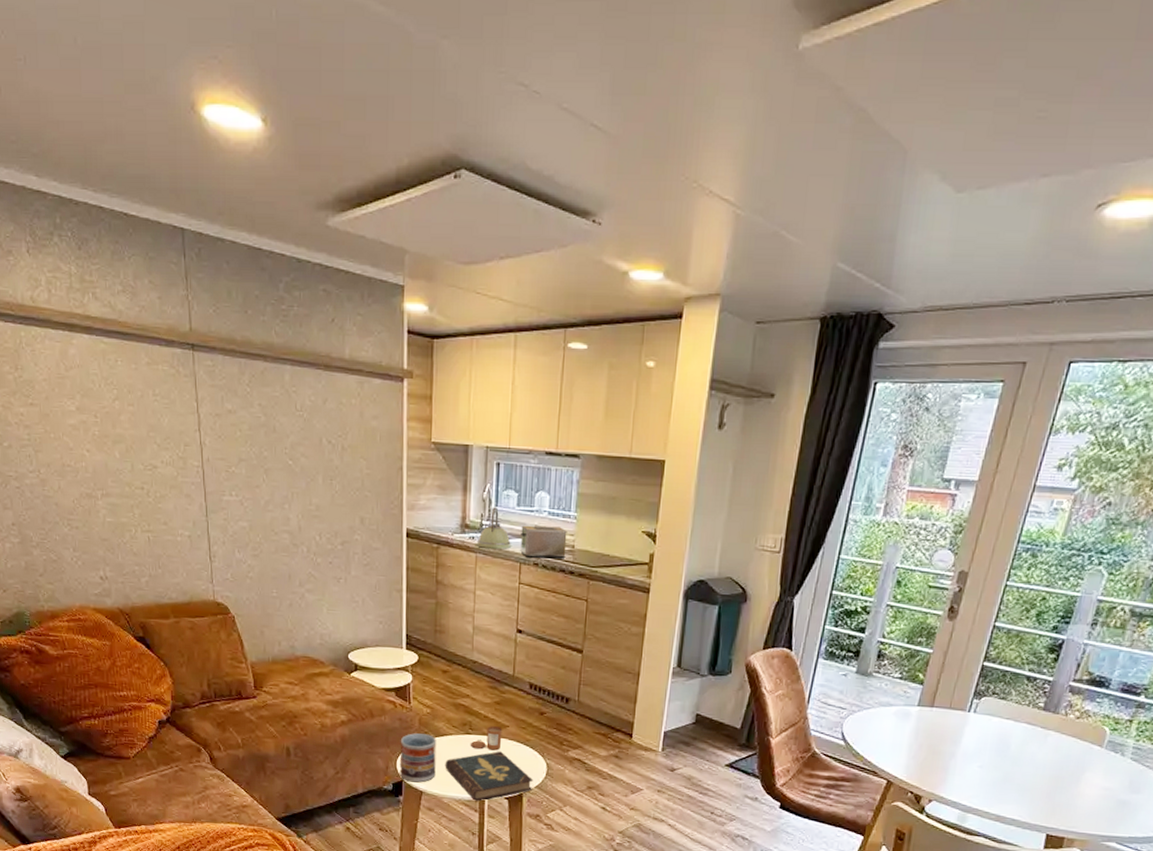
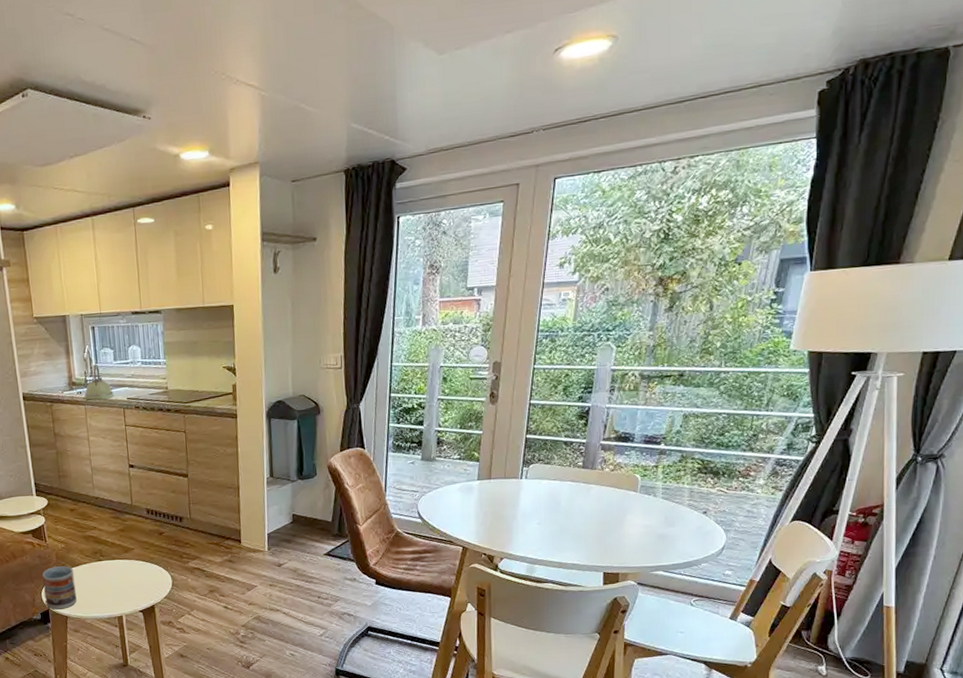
book: present [445,751,534,801] -> none [83,571,163,618]
candle: present [471,726,503,751] -> none [103,550,130,573]
toaster: present [520,525,567,559] -> none [120,373,162,404]

